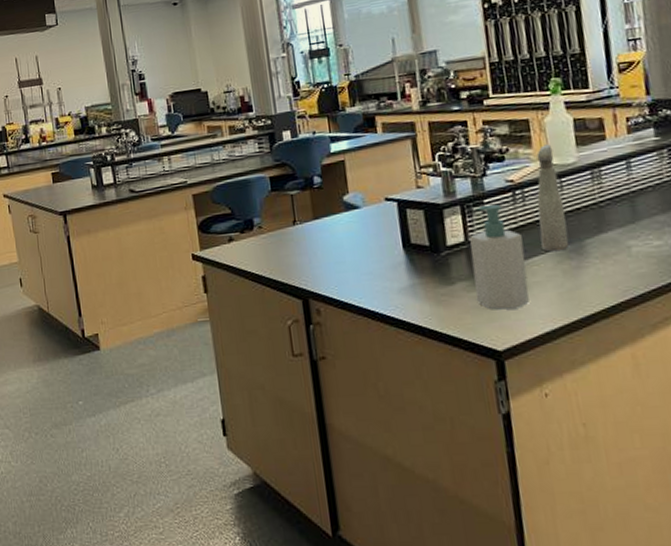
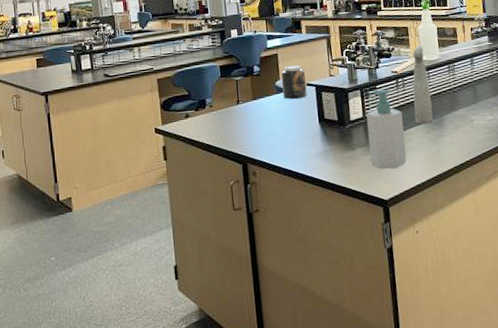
jar: none [350,173,386,218] -> present [281,64,307,99]

